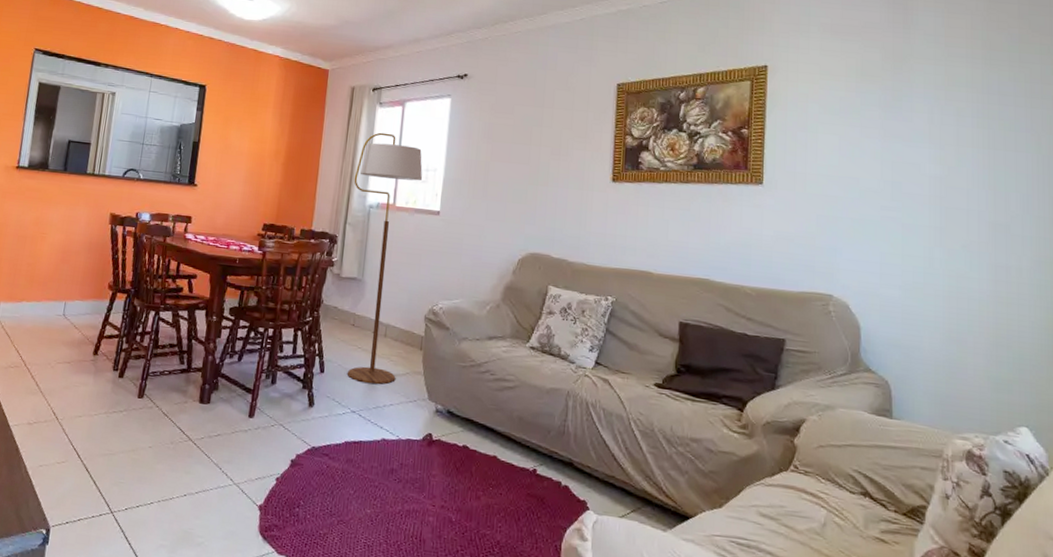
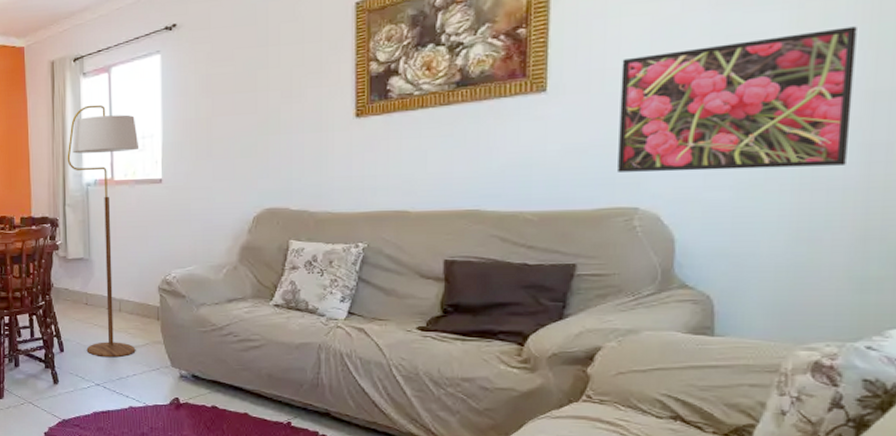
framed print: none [817,167,981,280] -> present [618,26,857,172]

